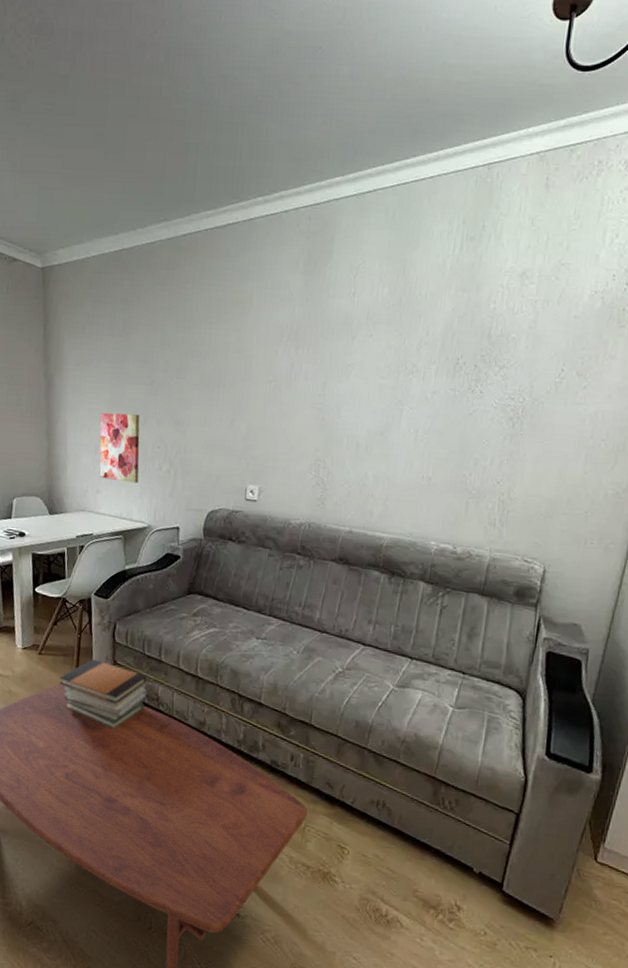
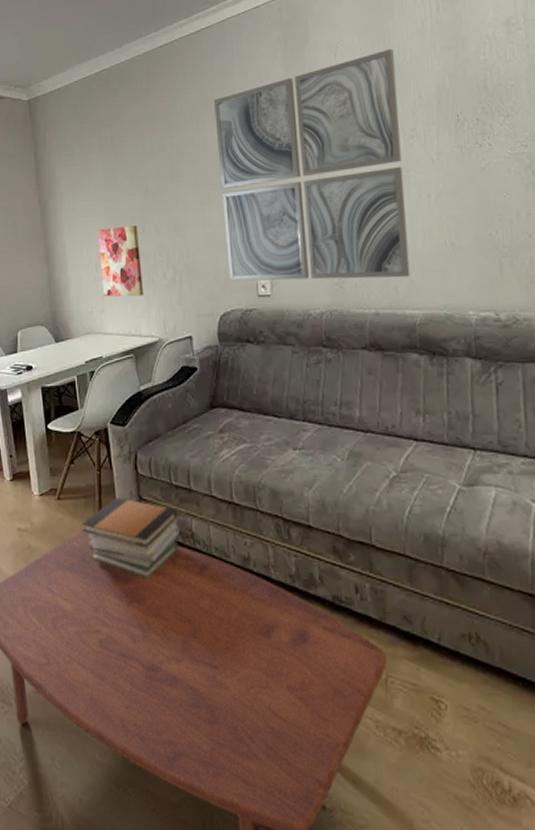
wall art: none [221,280,411,503] -> present [214,48,410,281]

